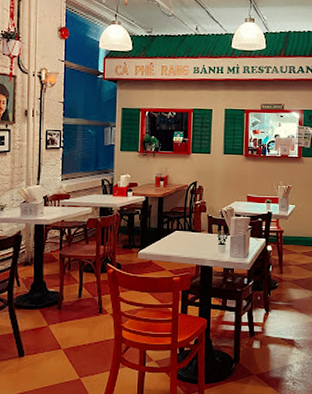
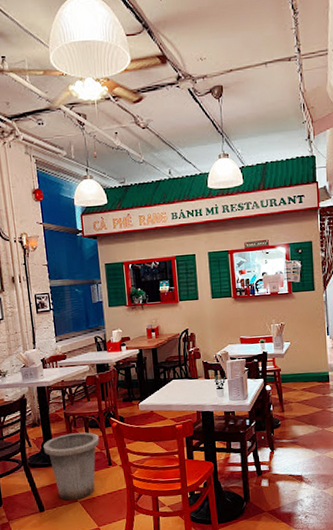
trash can: none [32,276,93,347] -> present [43,432,100,501]

